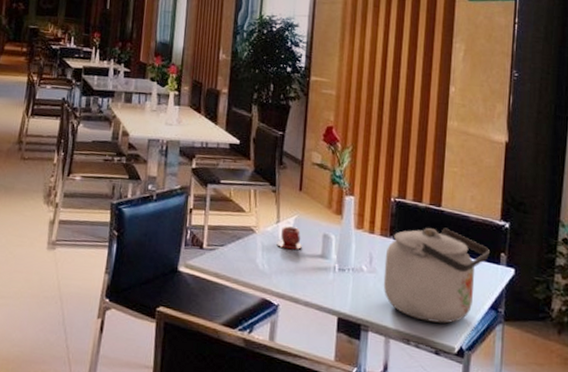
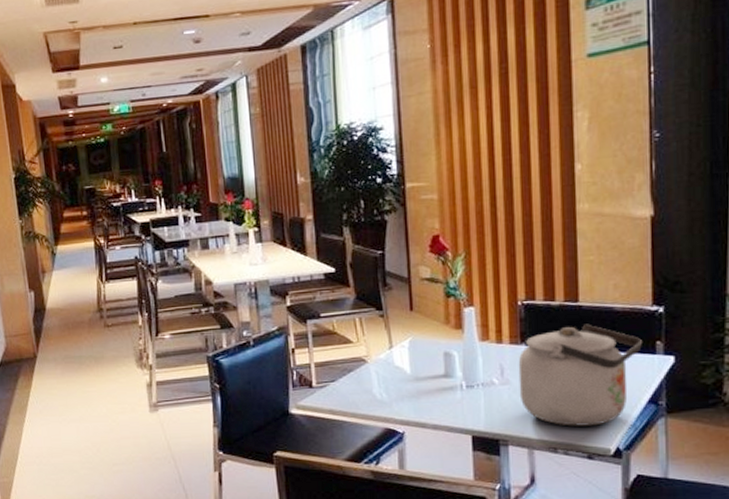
teacup: present [277,226,302,250] -> none [393,350,421,375]

